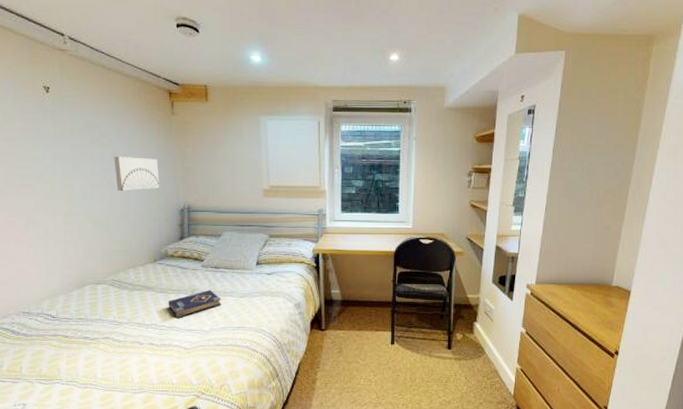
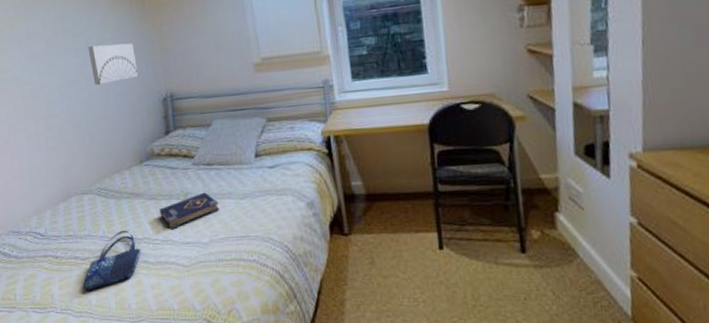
shopping bag: none [91,316,148,367] -> present [84,230,141,292]

